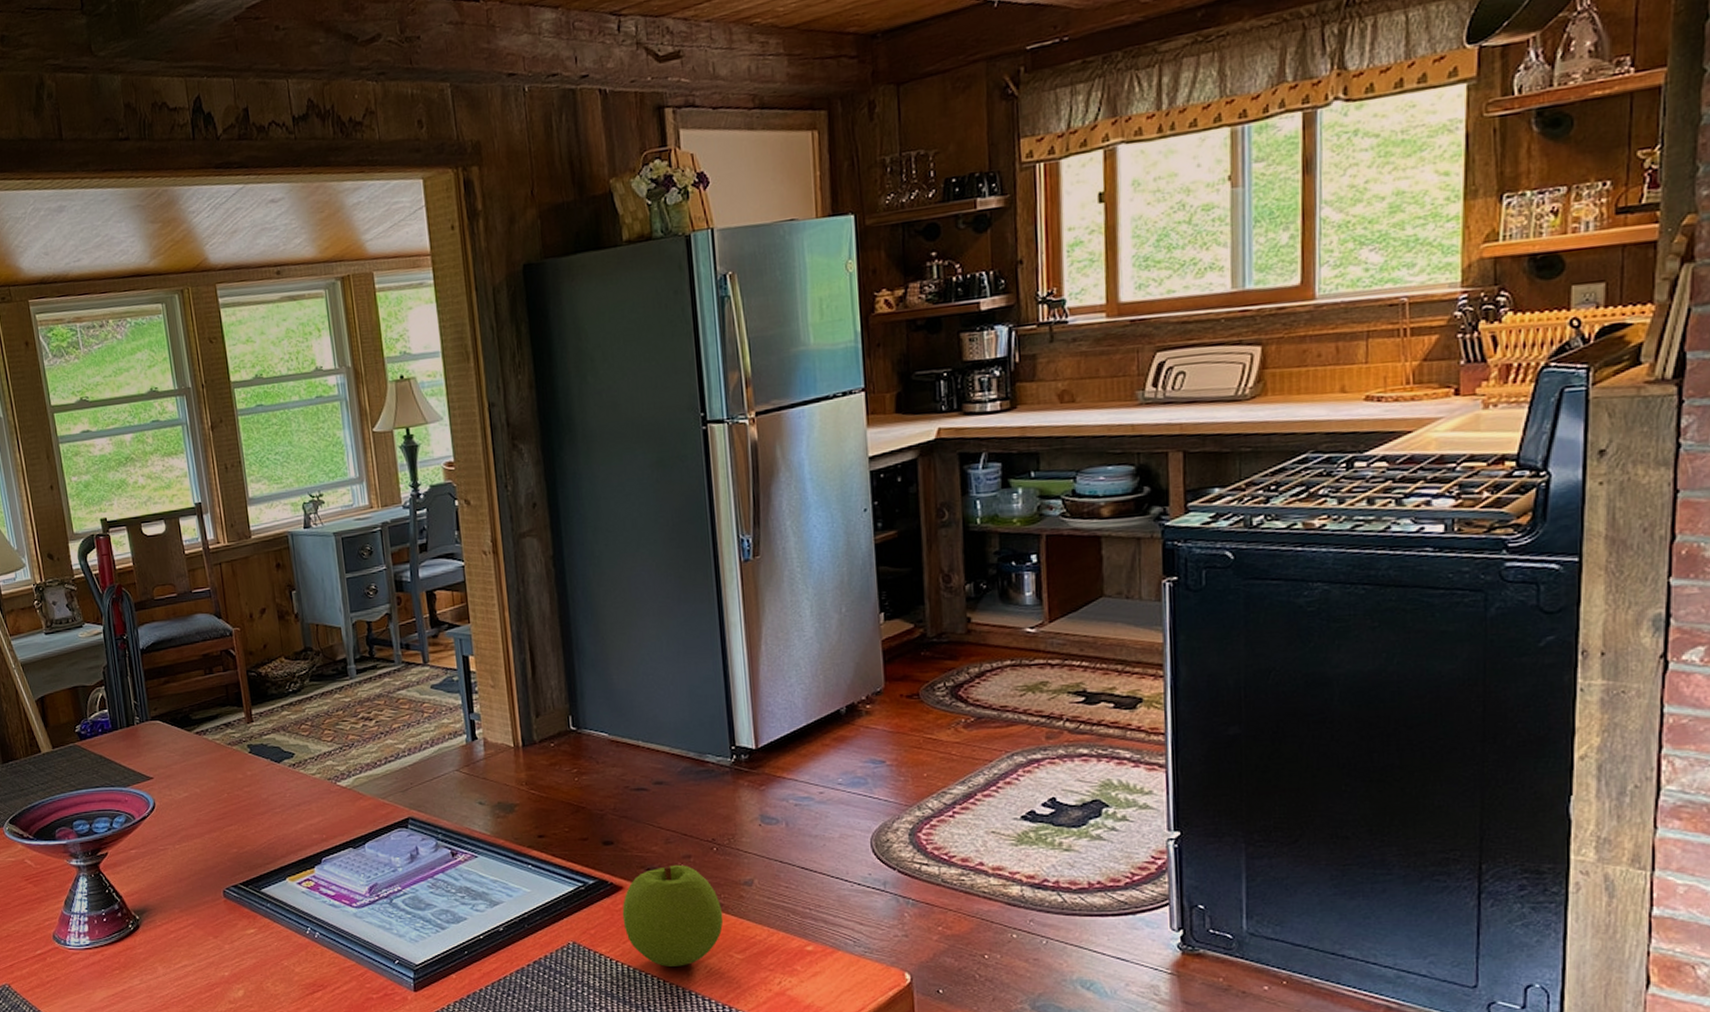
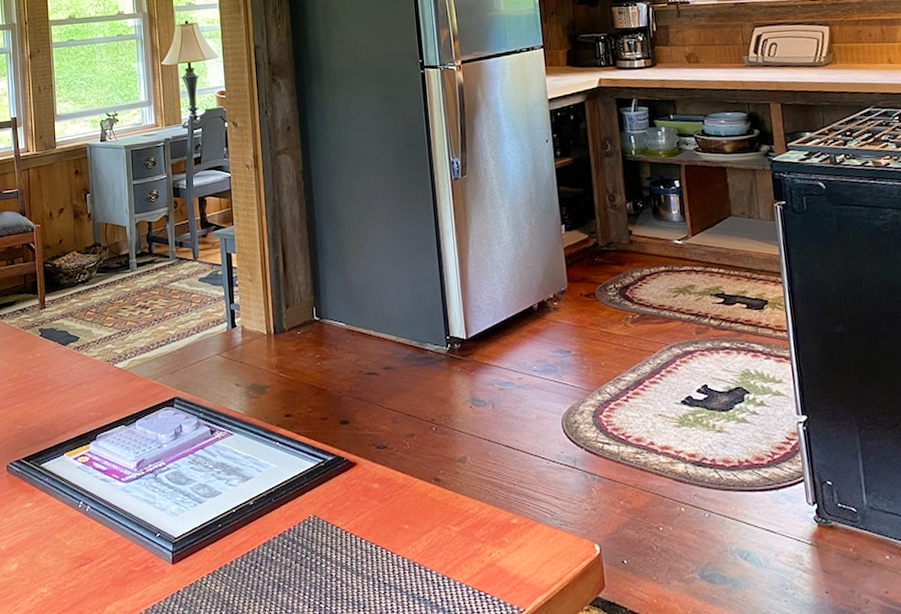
apple: present [622,864,724,967] -> none [356,442,442,539]

